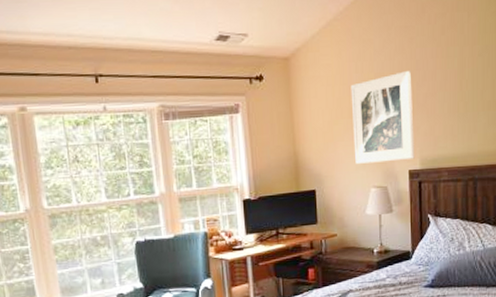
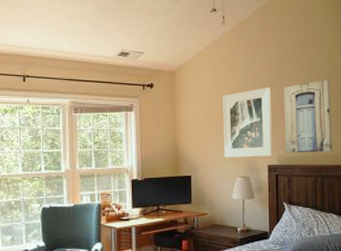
wall art: none [426,56,488,154] -> present [283,80,333,153]

